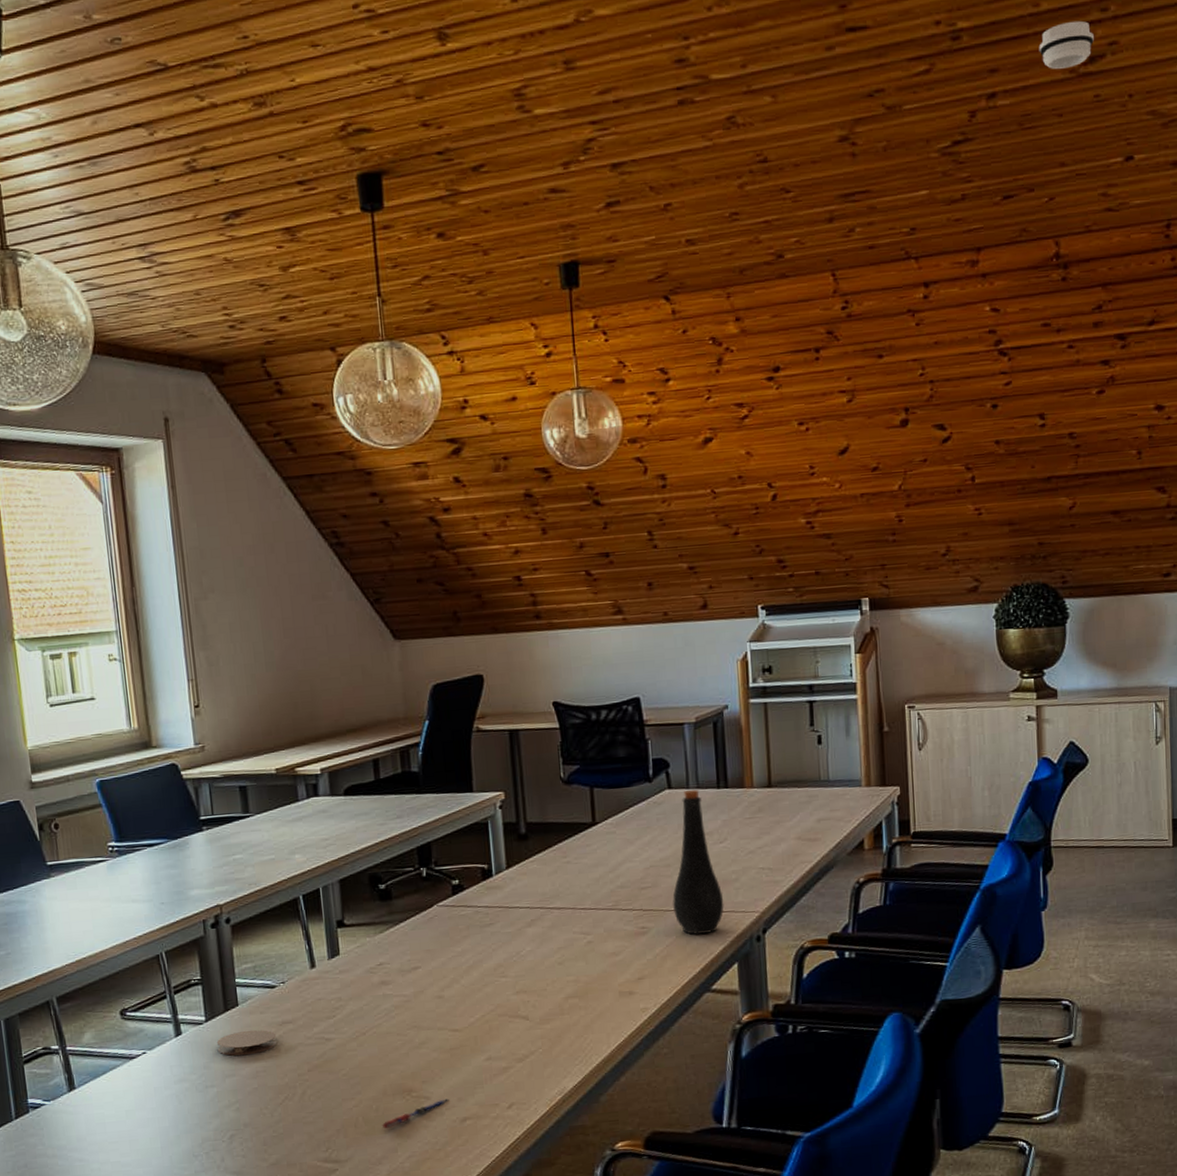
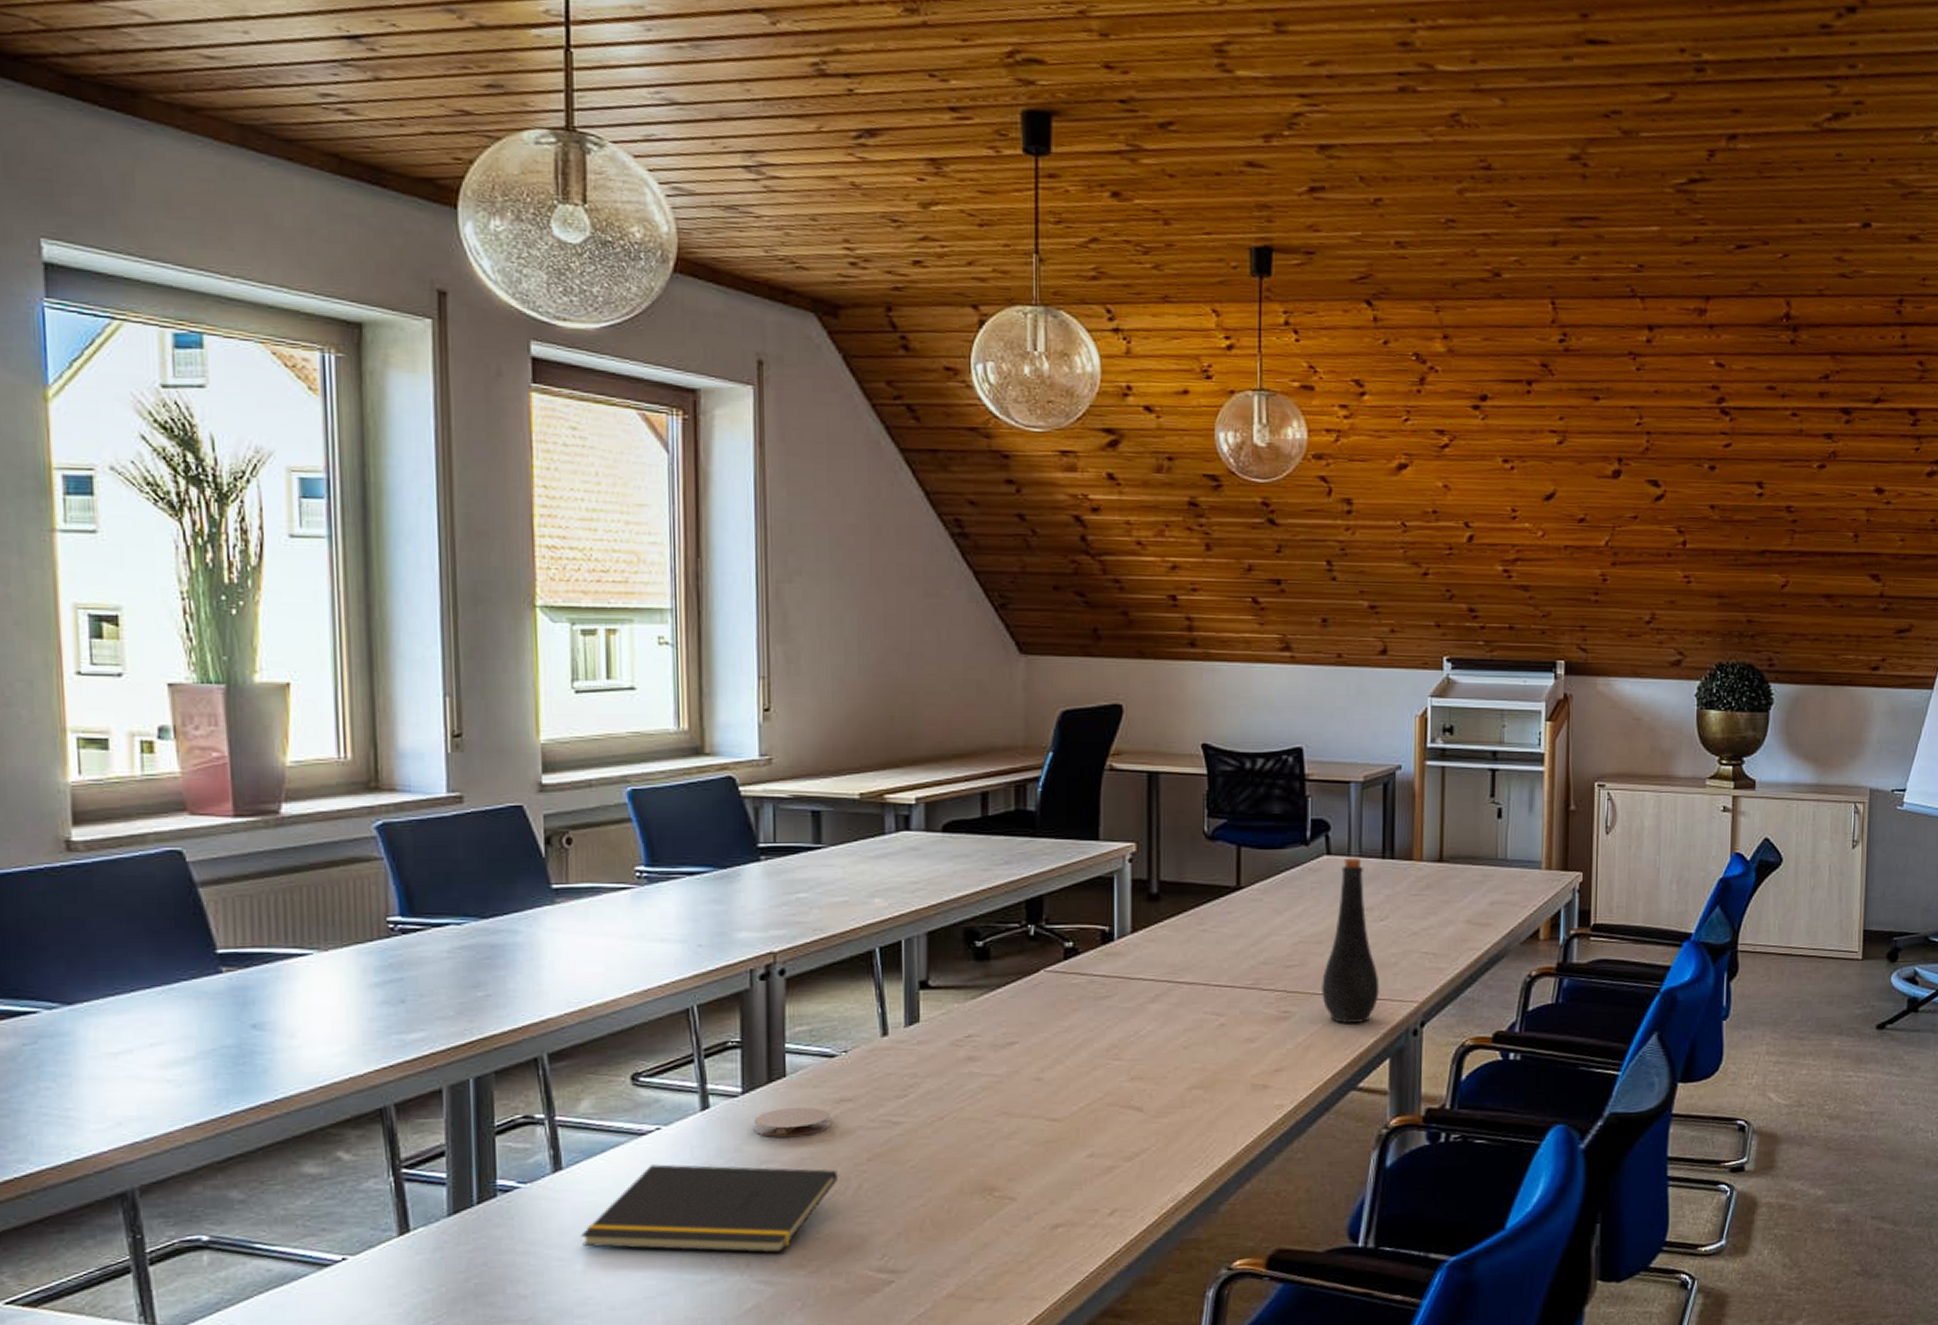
notepad: none [93,1079,287,1150] -> present [580,1164,839,1253]
pen: present [381,1098,449,1129] -> none [953,1200,1039,1235]
smoke detector: present [1039,20,1094,69] -> none [1784,72,1840,121]

